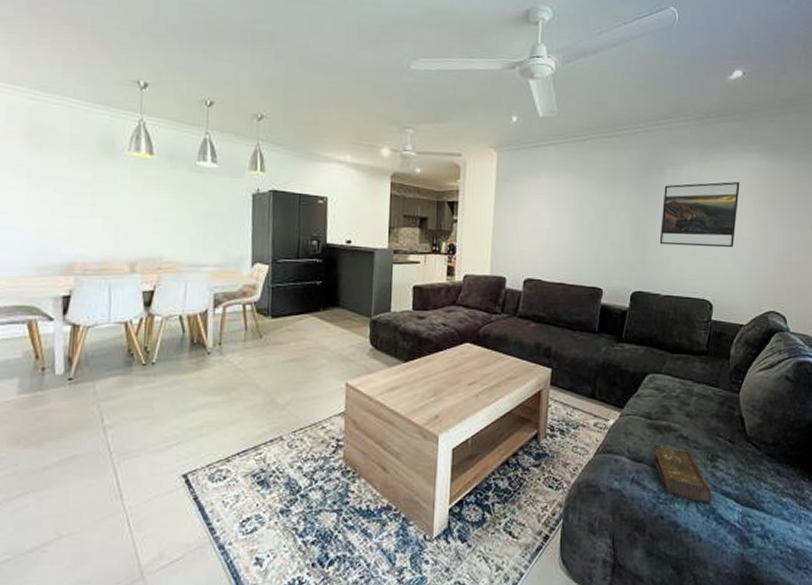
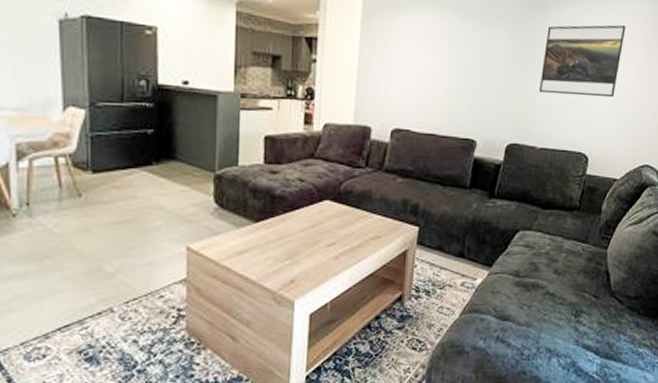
book: present [653,445,712,504] -> none [520,302,574,358]

